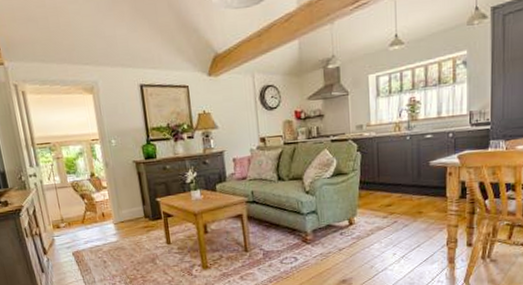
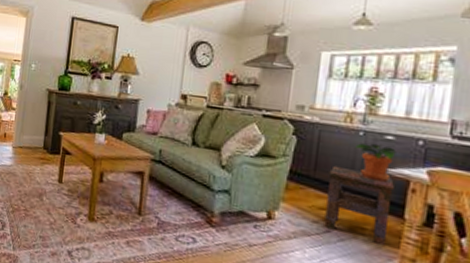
side table: none [389,167,436,222] -> present [324,165,394,246]
potted plant: none [406,143,435,174] -> present [356,143,396,182]

